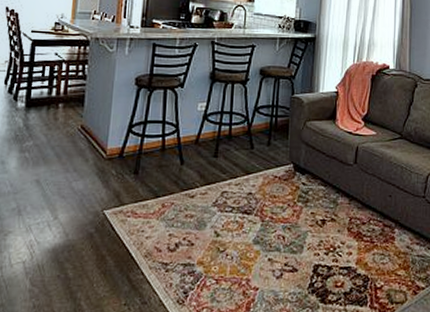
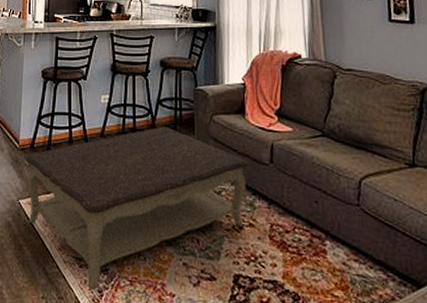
coffee table: none [112,132,336,293] -> present [25,126,249,291]

